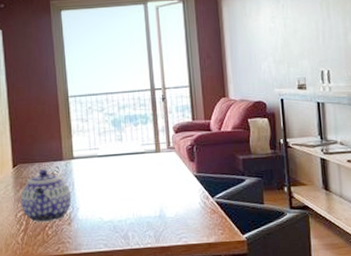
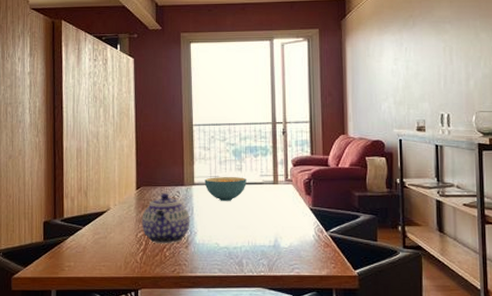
cereal bowl: none [84,148,128,174] -> present [204,177,247,201]

